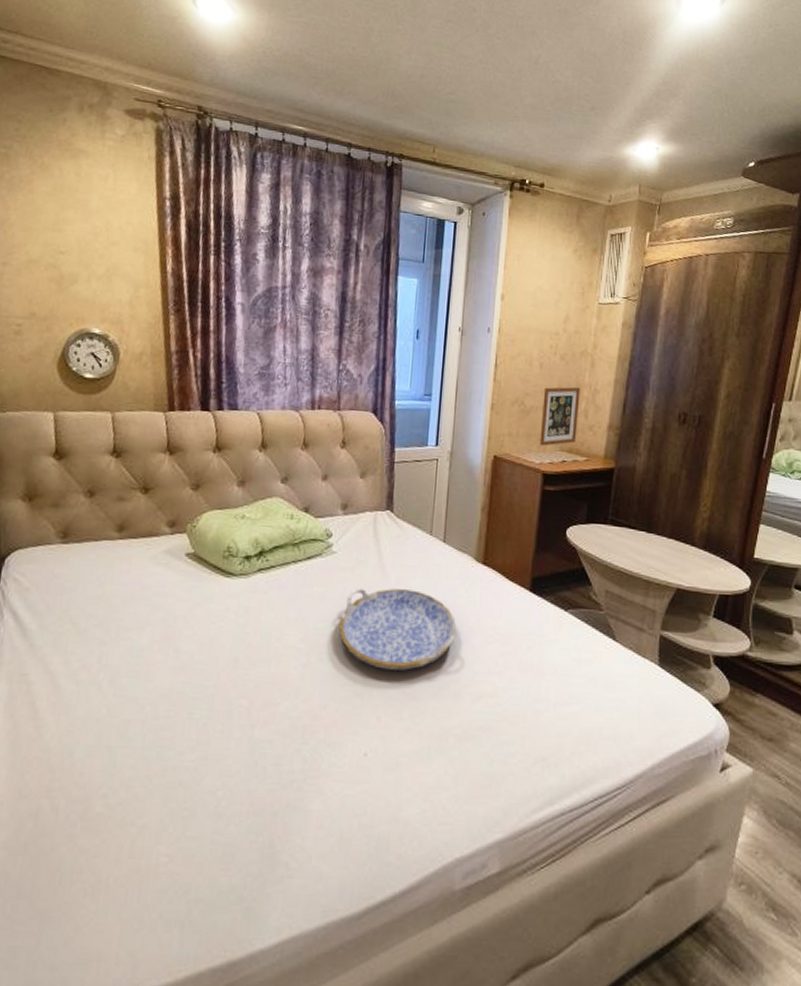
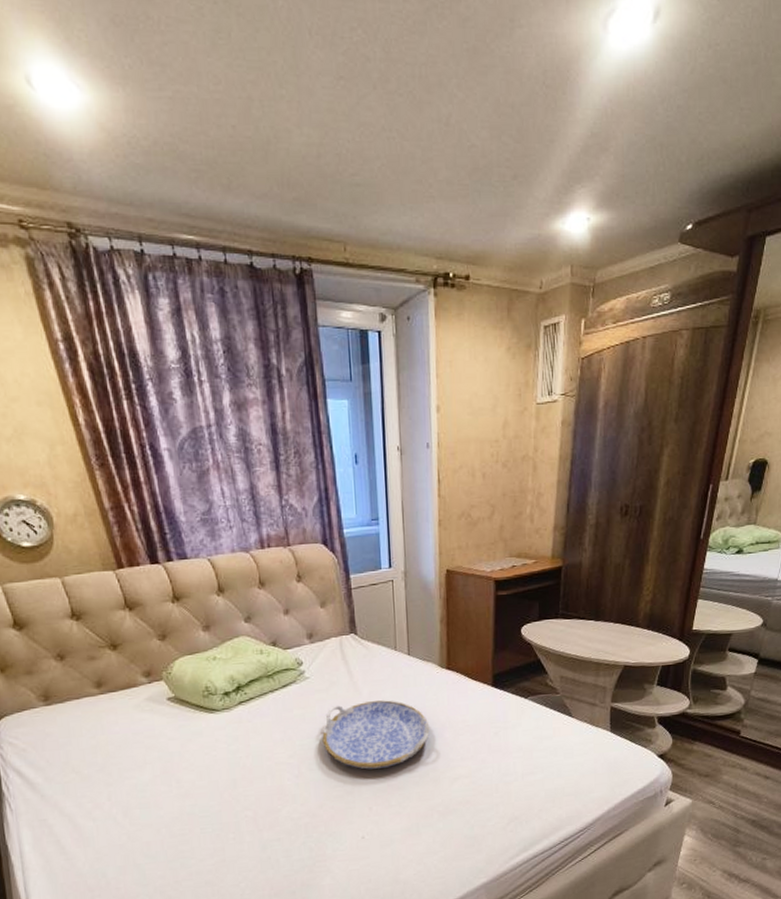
picture frame: present [539,386,581,446] -> none [488,492,525,555]

